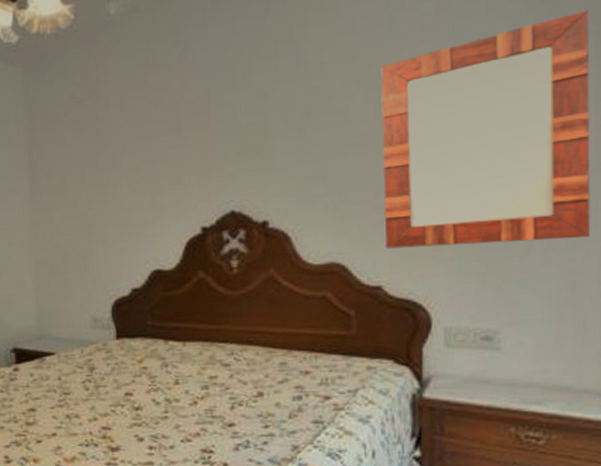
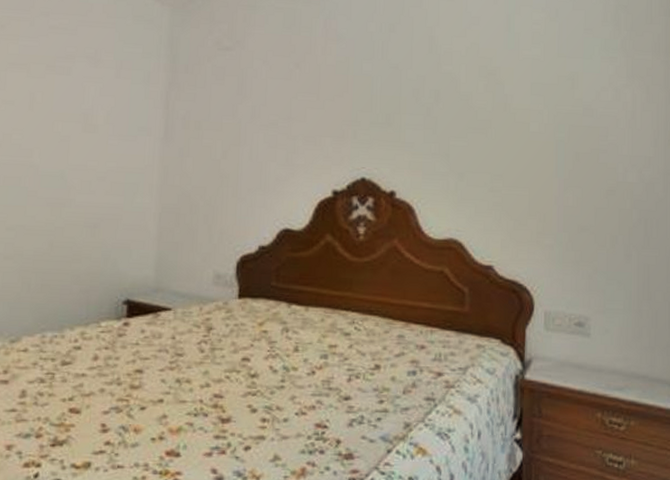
home mirror: present [381,10,590,249] -> none [497,42,661,239]

